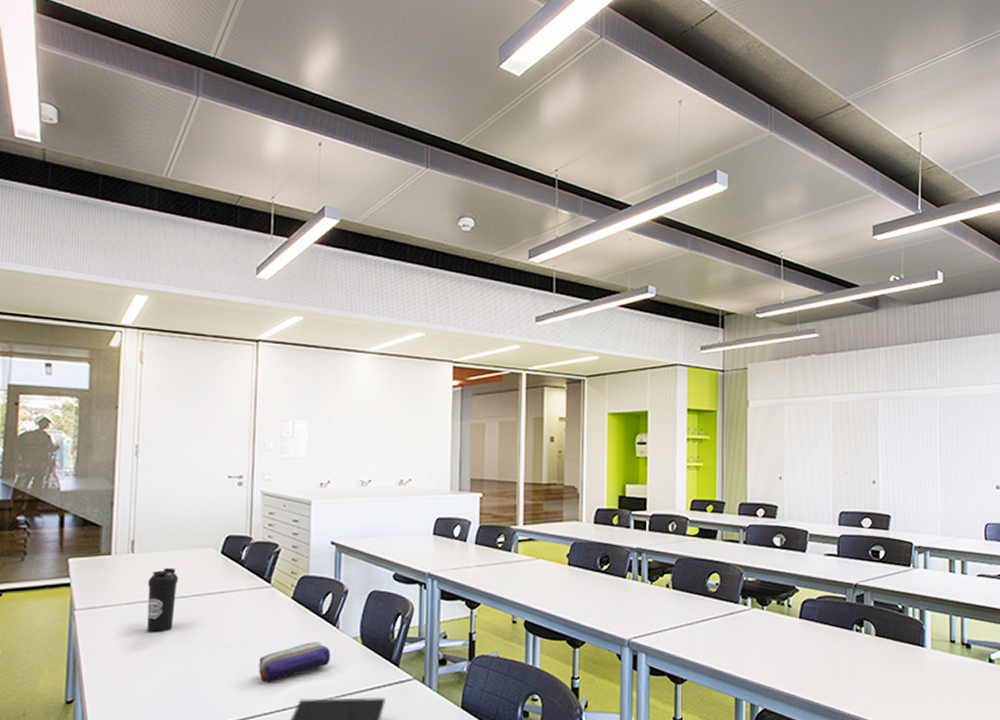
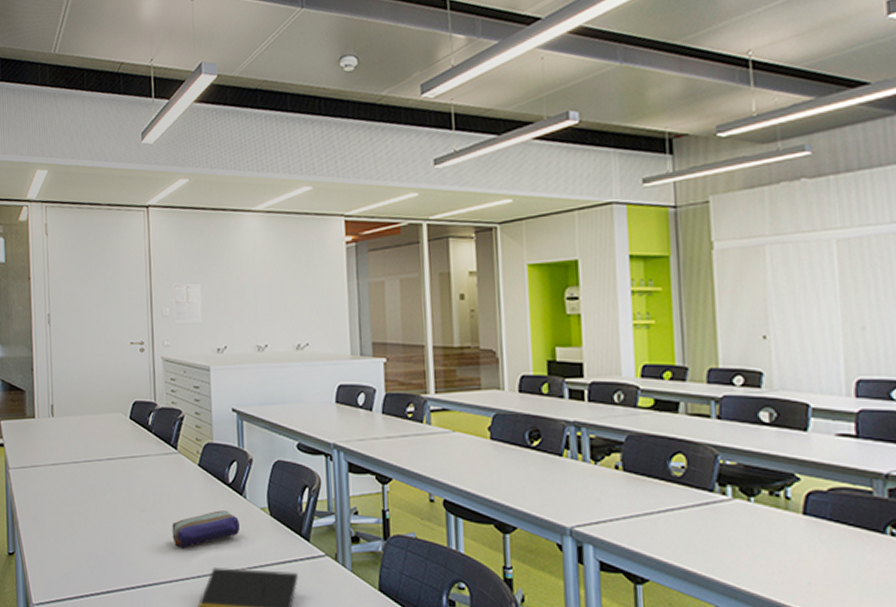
water bottle: present [146,567,179,633] -> none [68,431,94,494]

